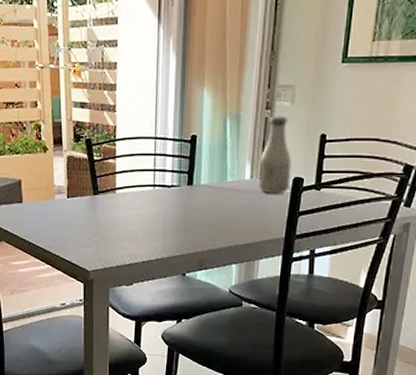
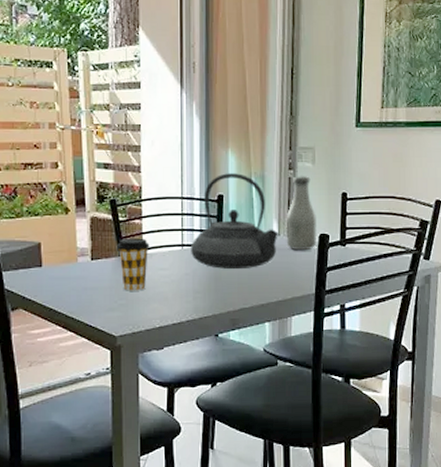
coffee cup: none [92,177,122,229] -> present [117,238,150,291]
teapot: none [162,113,252,210] -> present [191,173,280,269]

